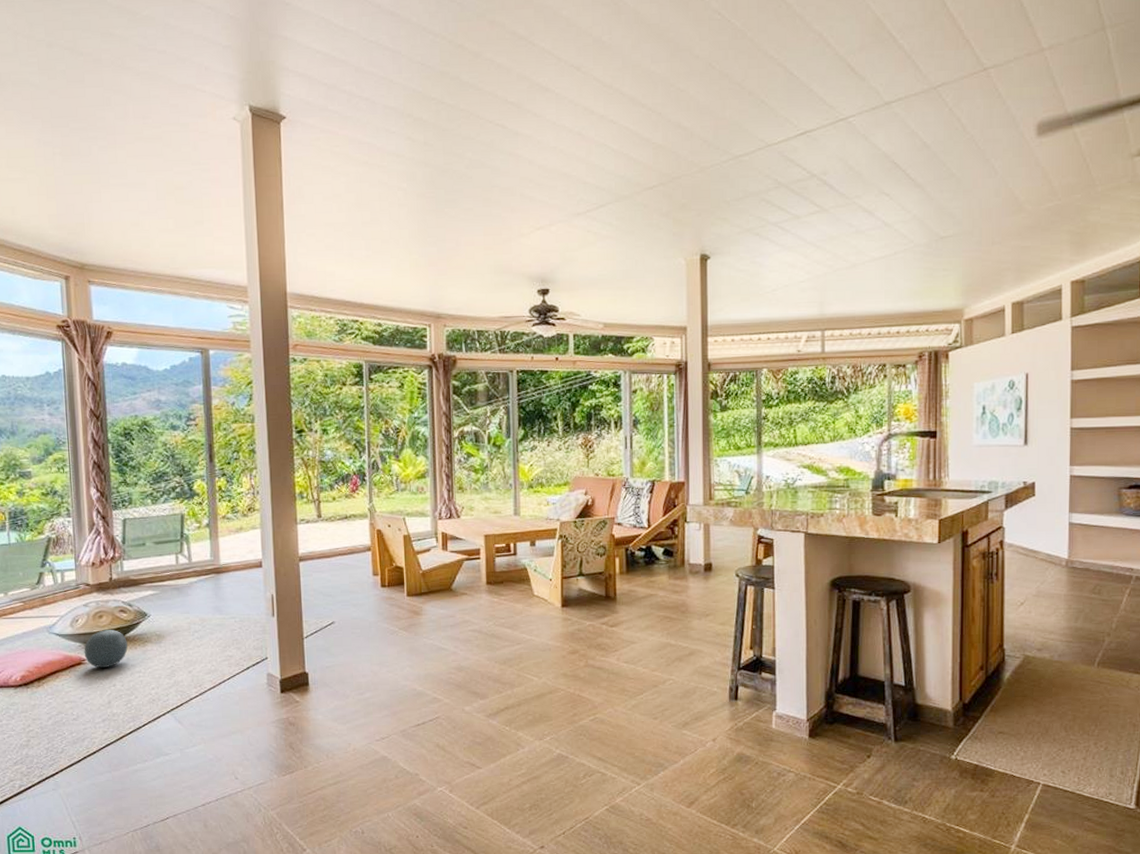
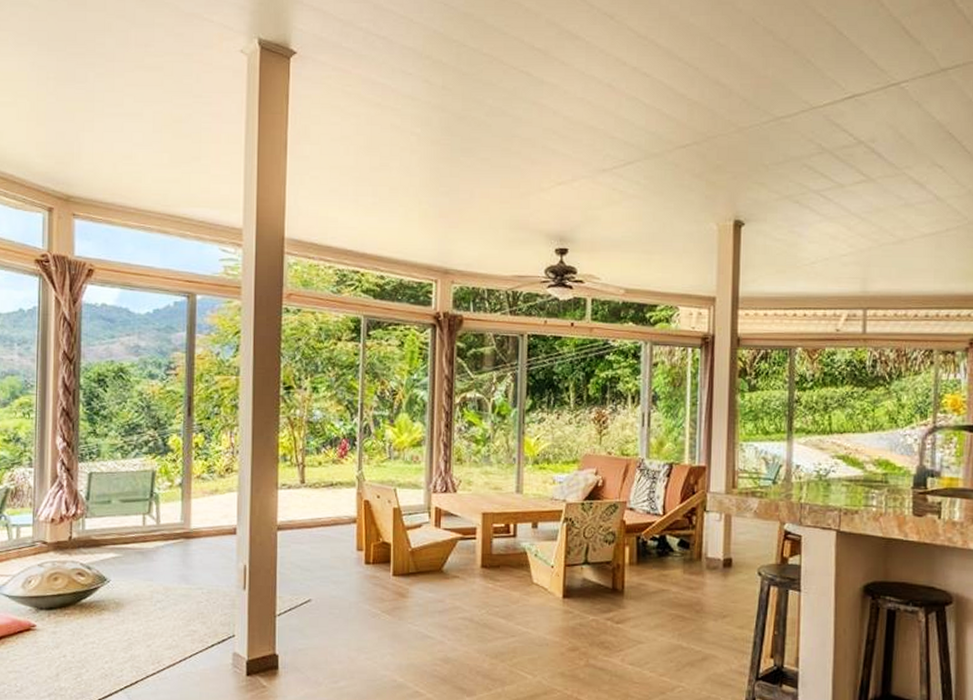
ball: present [84,630,128,668] -> none [34,594,83,637]

